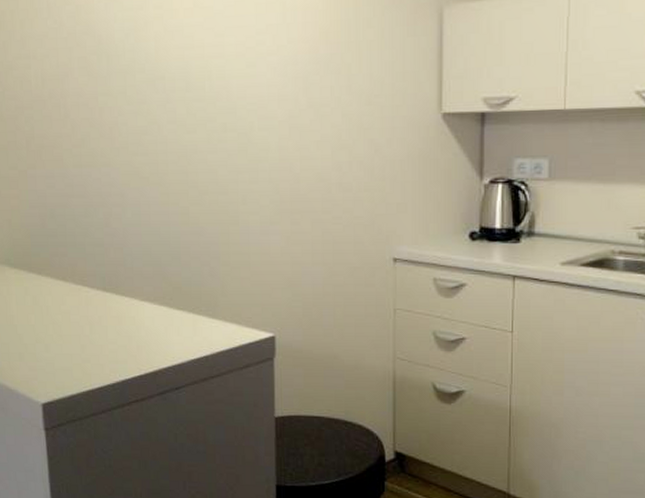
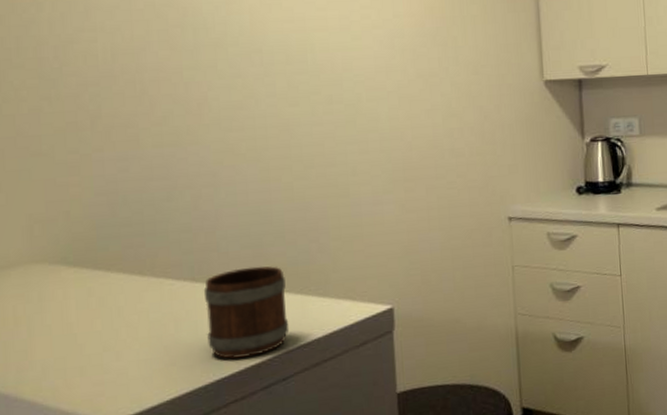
mug: none [112,283,182,365] -> present [203,266,290,360]

